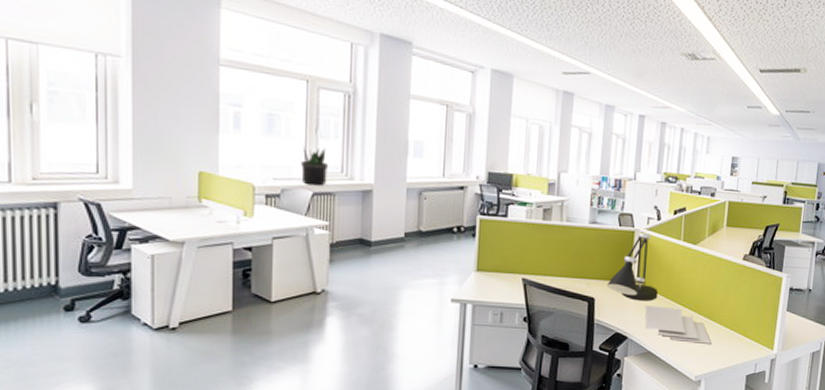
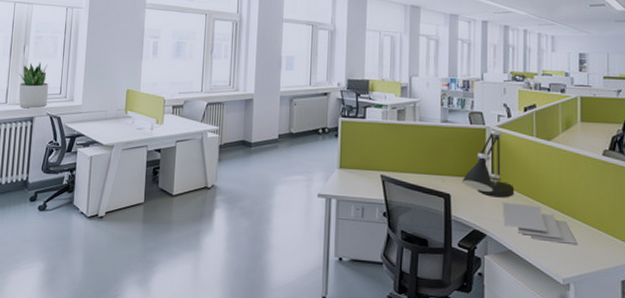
planter: none [26,127,79,192] -> present [19,62,49,109]
planter: present [301,146,329,186] -> none [199,65,220,97]

